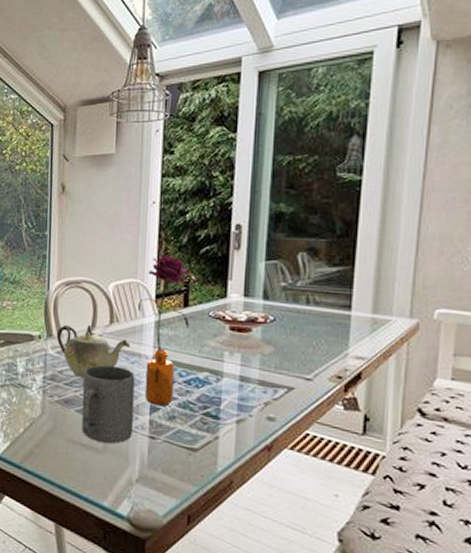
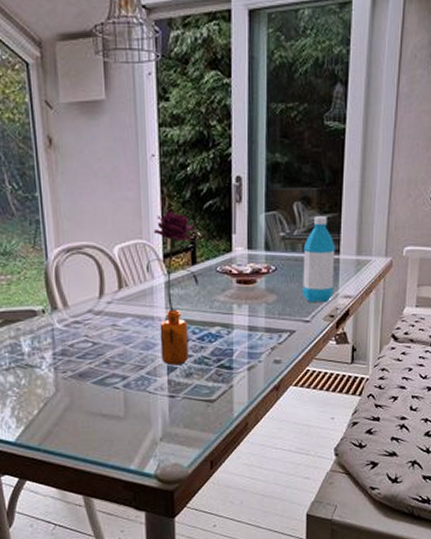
teapot: present [56,324,131,378] -> none [62,292,143,349]
mug: present [82,365,135,444] -> none [96,332,152,410]
water bottle: none [304,269,346,362] -> present [303,217,335,303]

